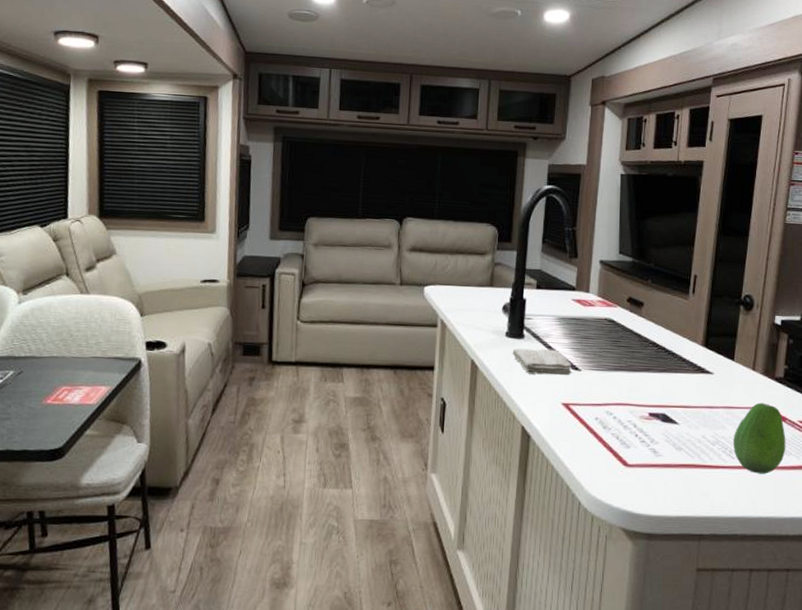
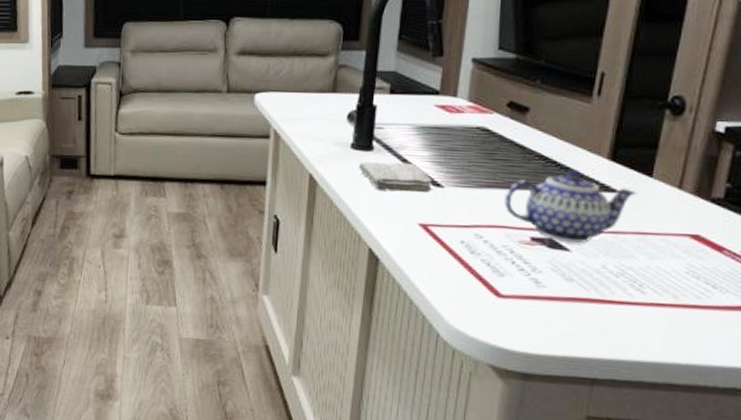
teapot: none [627,355,724,417] -> present [503,170,637,243]
fruit: present [733,402,786,474] -> none [644,228,722,314]

